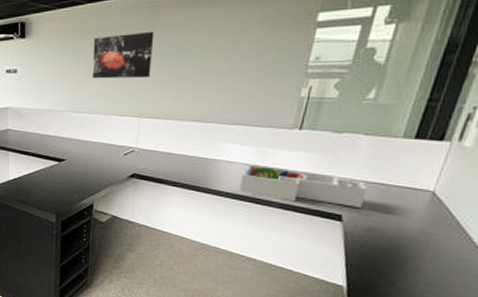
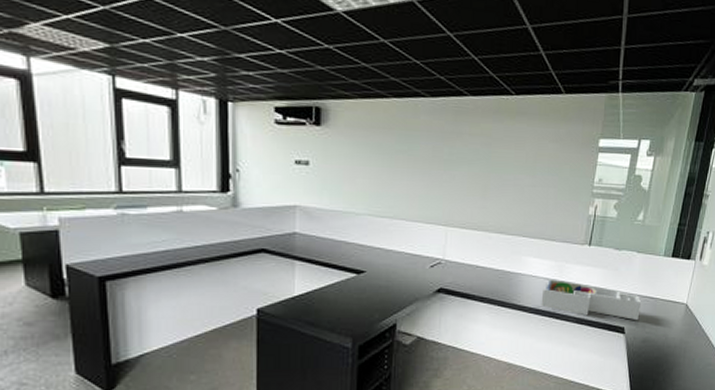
wall art: present [92,31,154,79] -> none [397,135,461,185]

